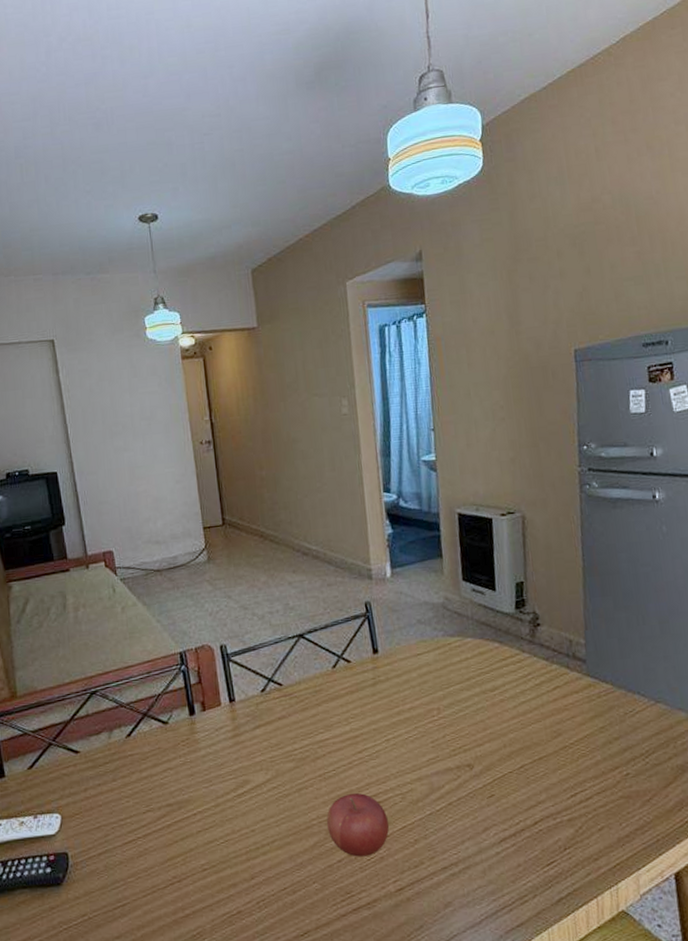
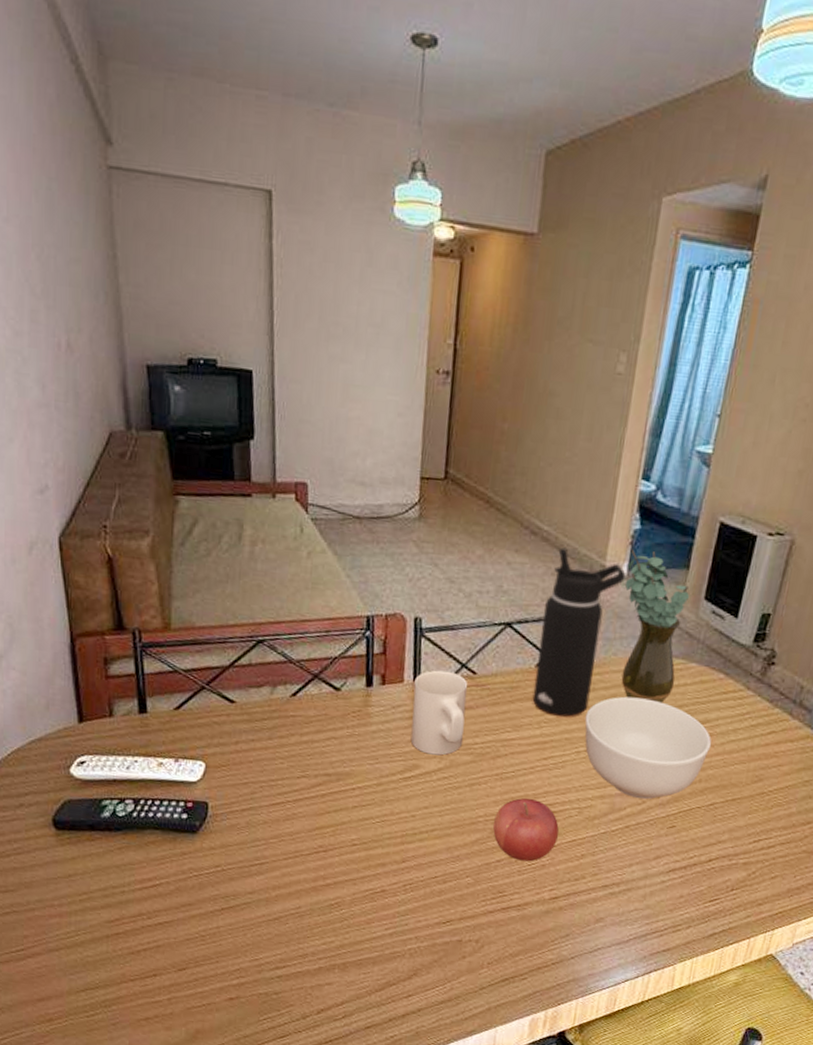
cup: none [230,687,283,768] -> present [410,670,468,756]
water bottle: none [328,561,392,710] -> present [532,547,627,717]
bowl: none [386,678,506,775] -> present [585,696,712,800]
vase: none [389,549,457,681] -> present [621,549,690,703]

